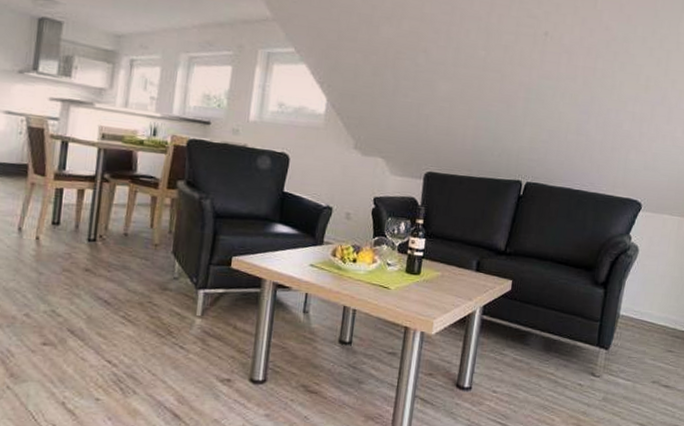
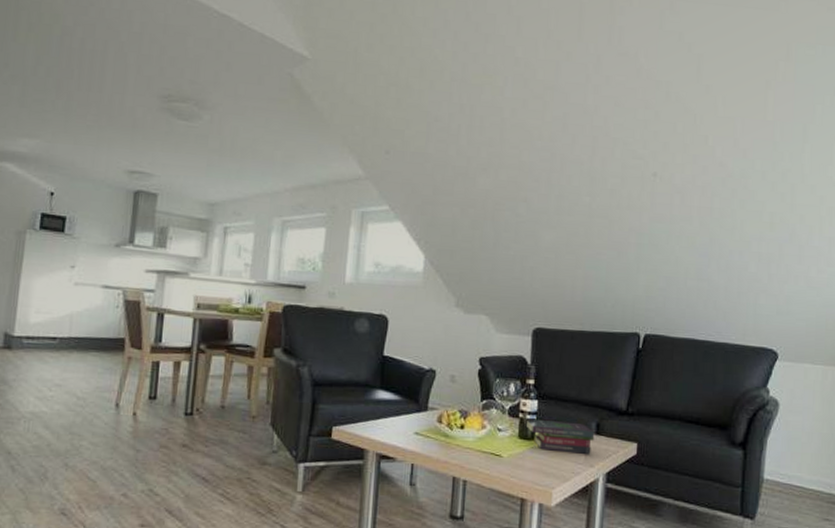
books: none [412,254,475,289] -> present [524,418,595,454]

